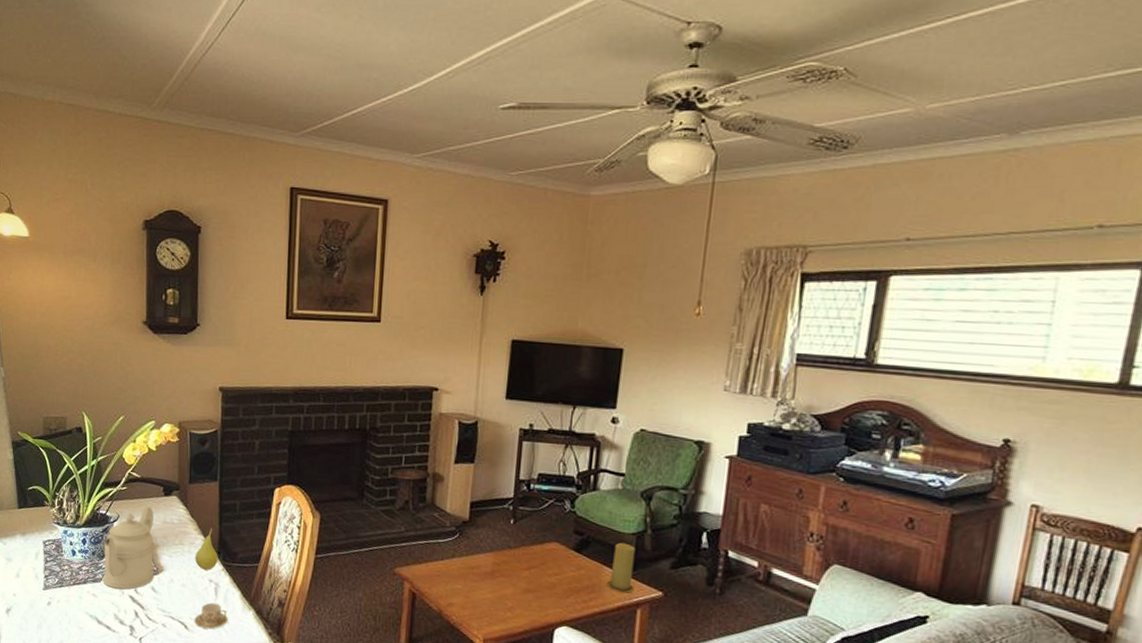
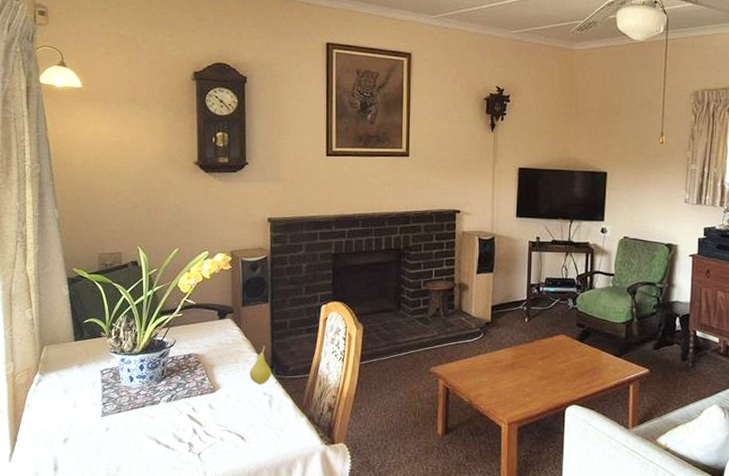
coffeepot: present [103,506,154,590] -> none [161,330,211,409]
teacup: present [194,602,228,629] -> none [250,414,282,438]
candle: present [606,542,636,594] -> none [604,330,627,373]

